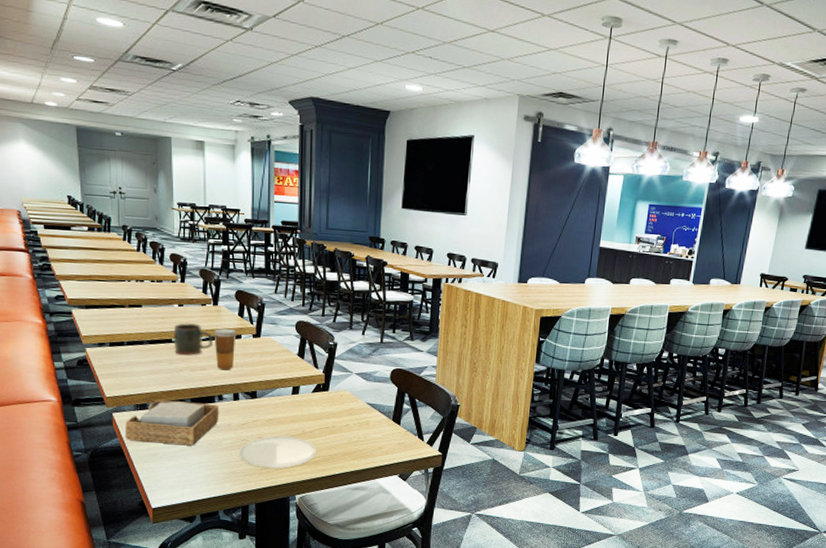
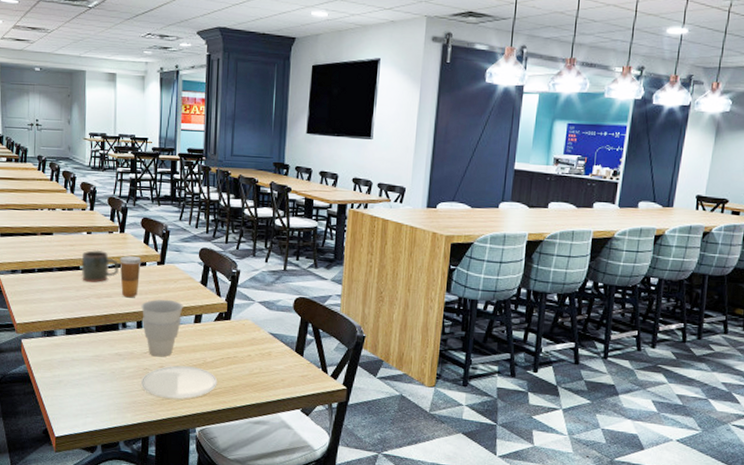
napkin holder: present [125,399,219,446] -> none [33,326,123,374]
cup: none [237,371,281,428] -> present [141,299,183,357]

